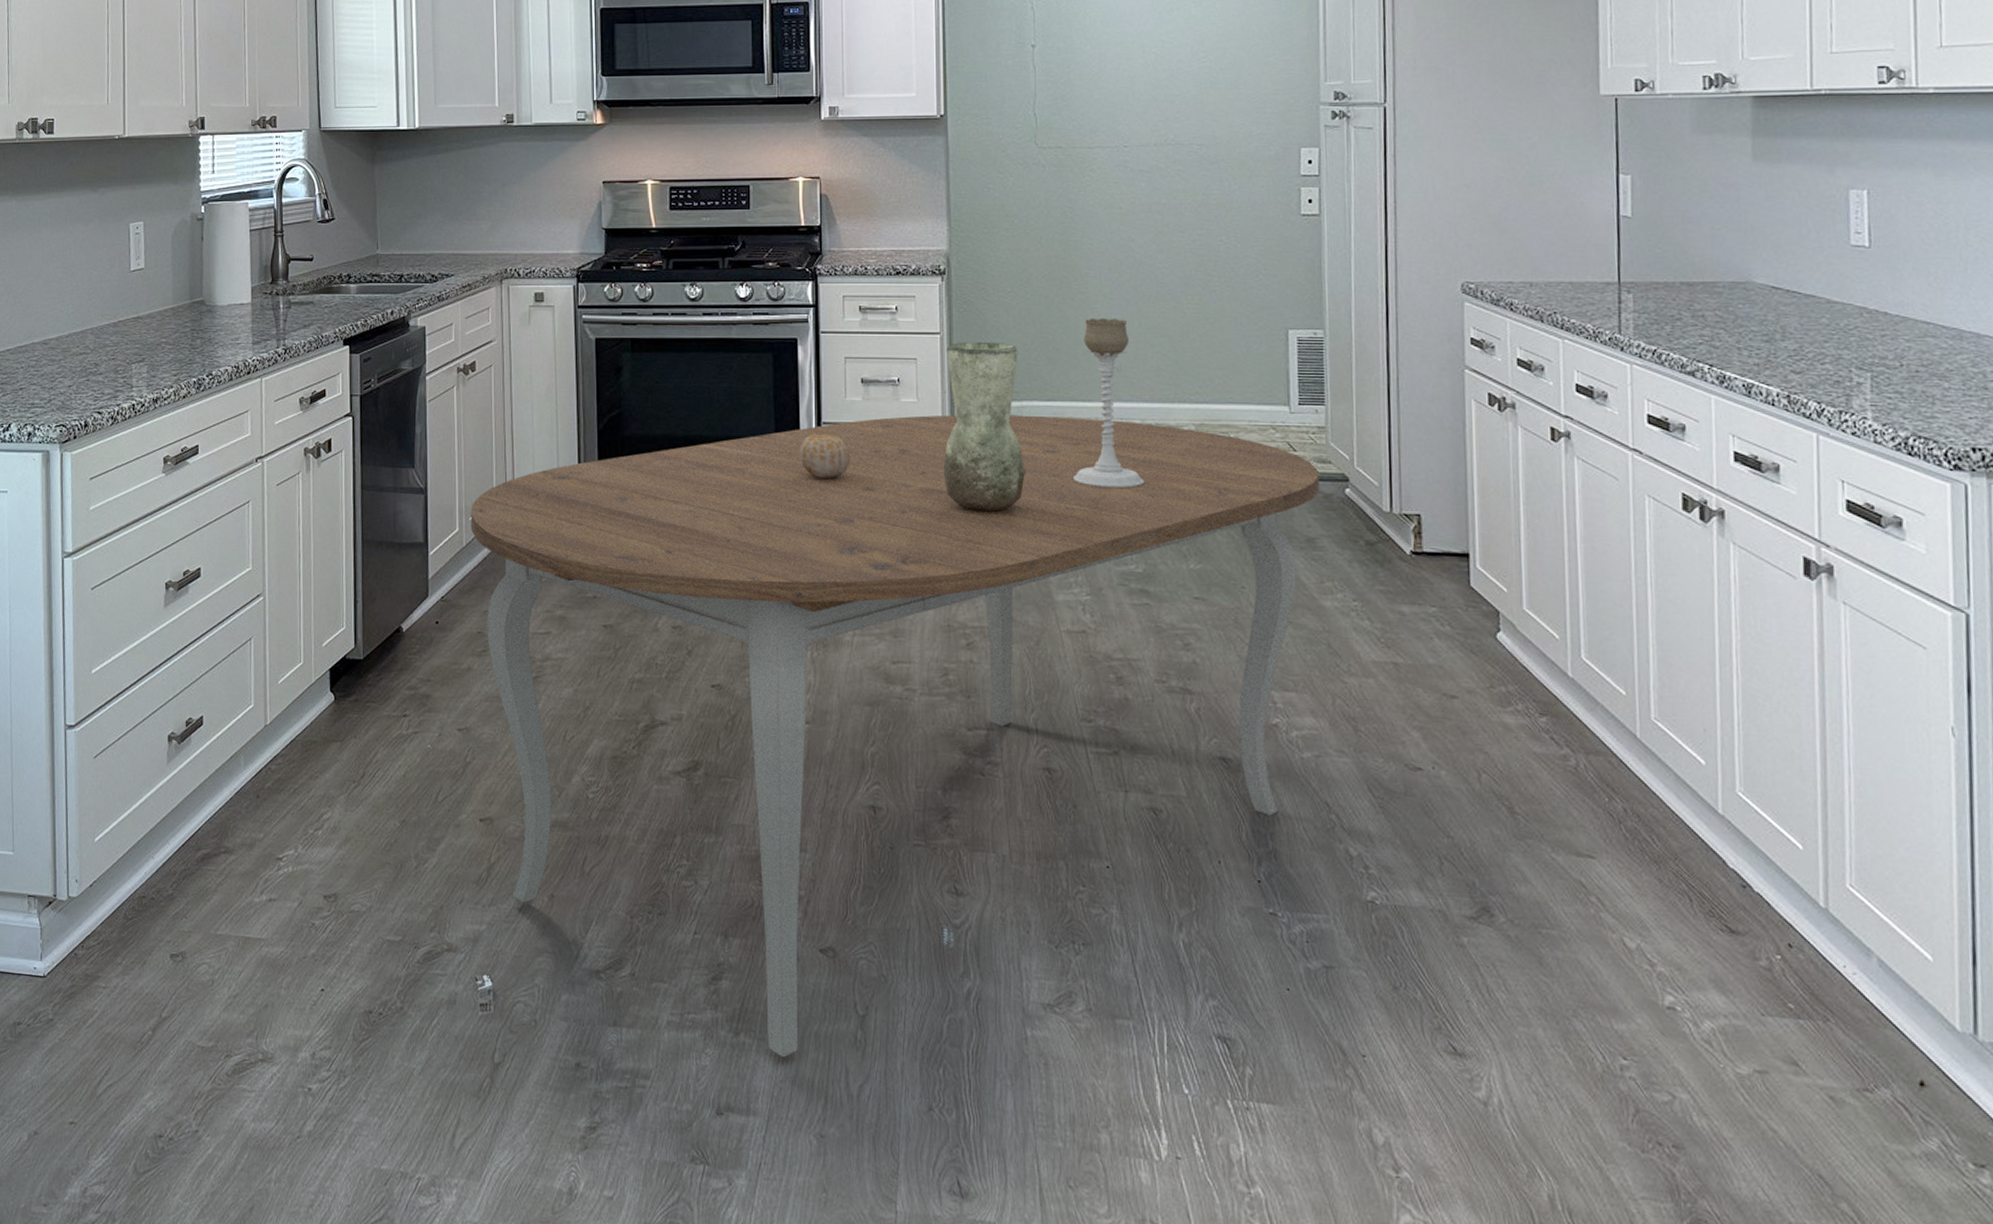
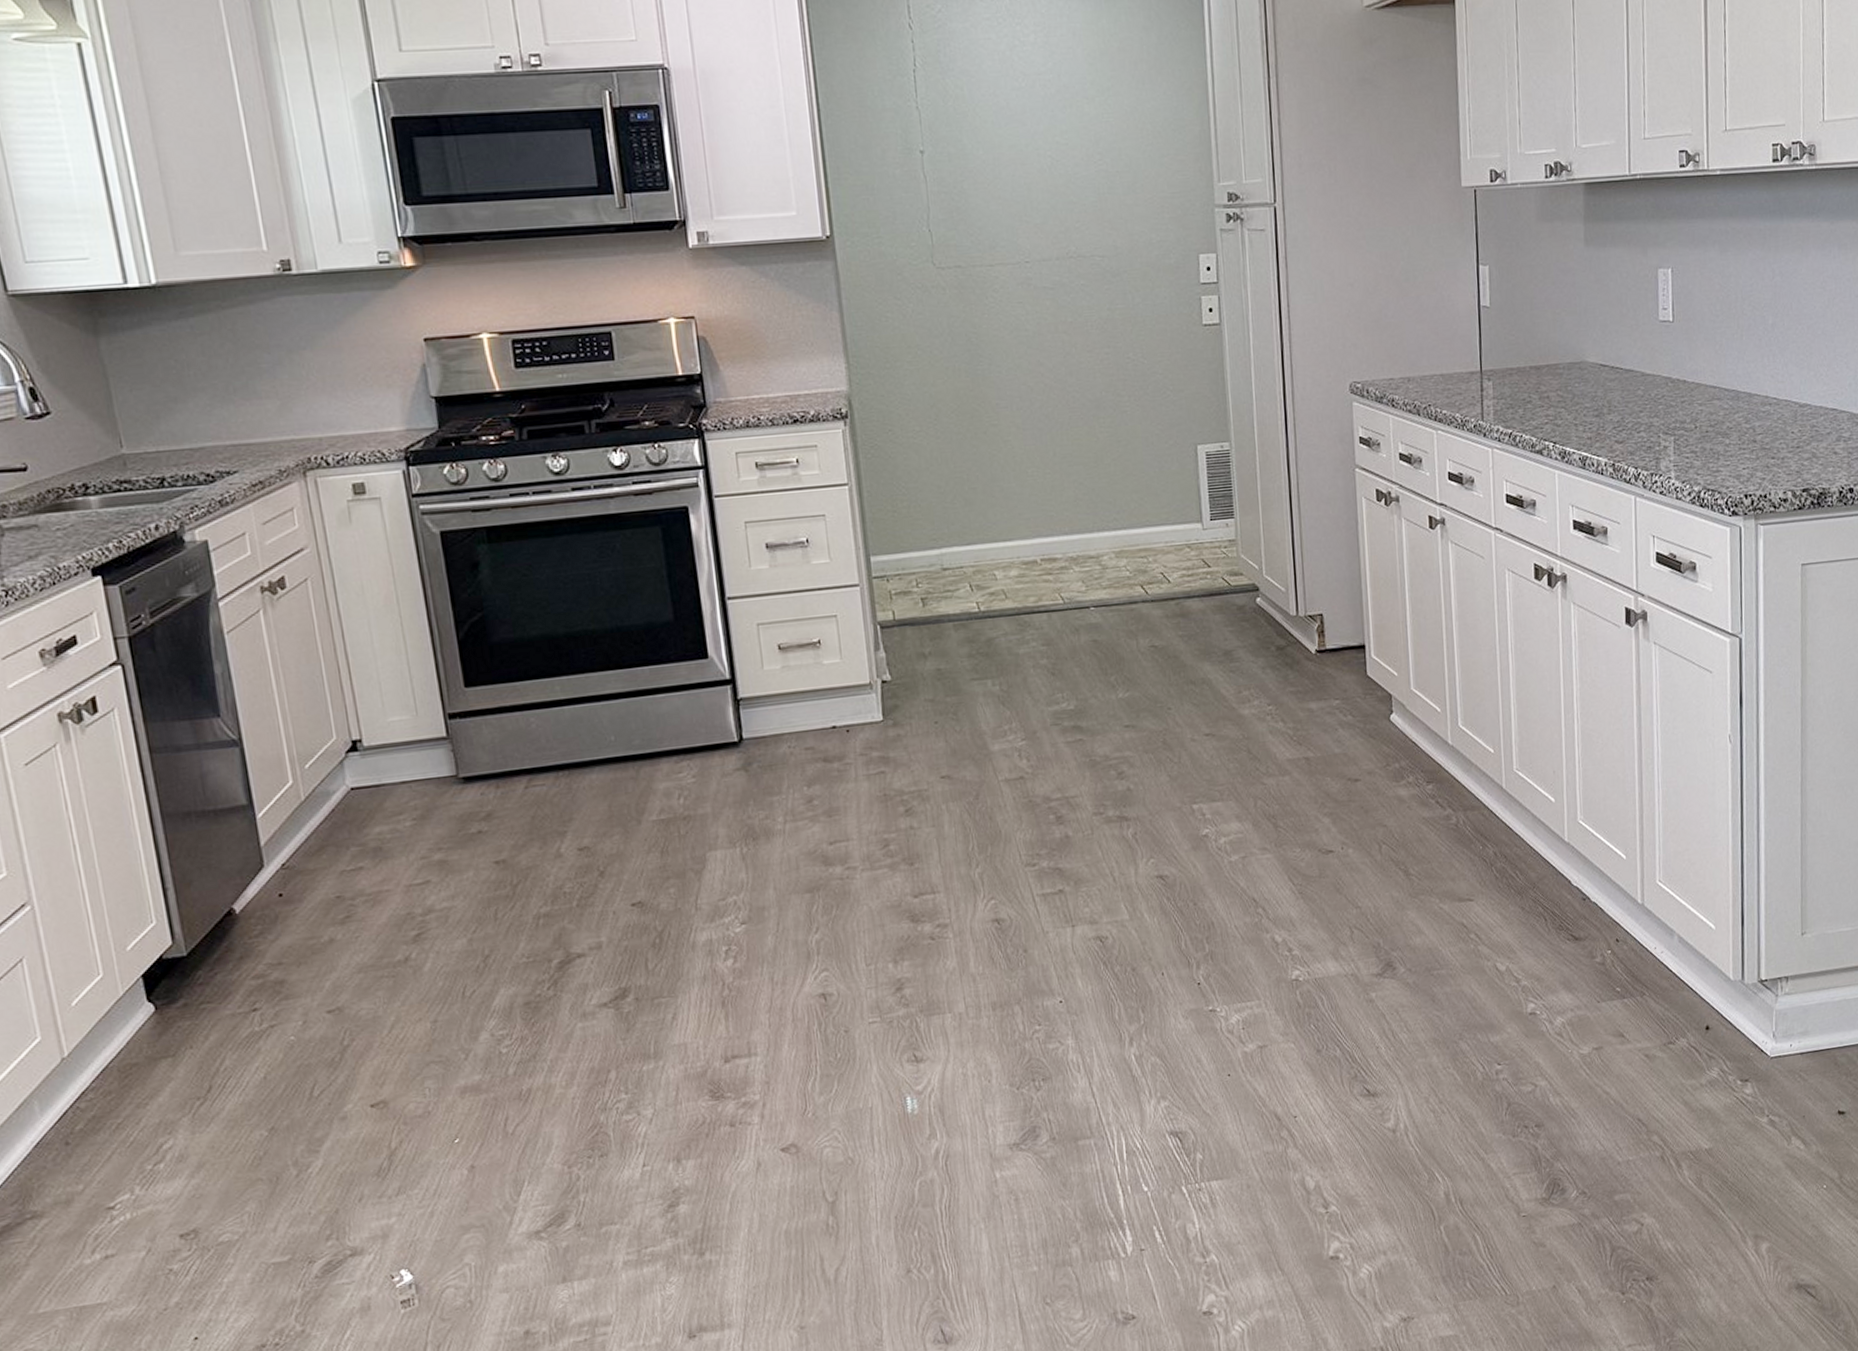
dining table: present [470,414,1319,1058] -> none [305,556,1233,1265]
fruit: present [800,433,851,479] -> none [703,609,763,661]
vase: present [943,342,1025,513] -> none [855,488,951,672]
candle holder: present [1074,317,1144,489] -> none [999,449,1070,629]

